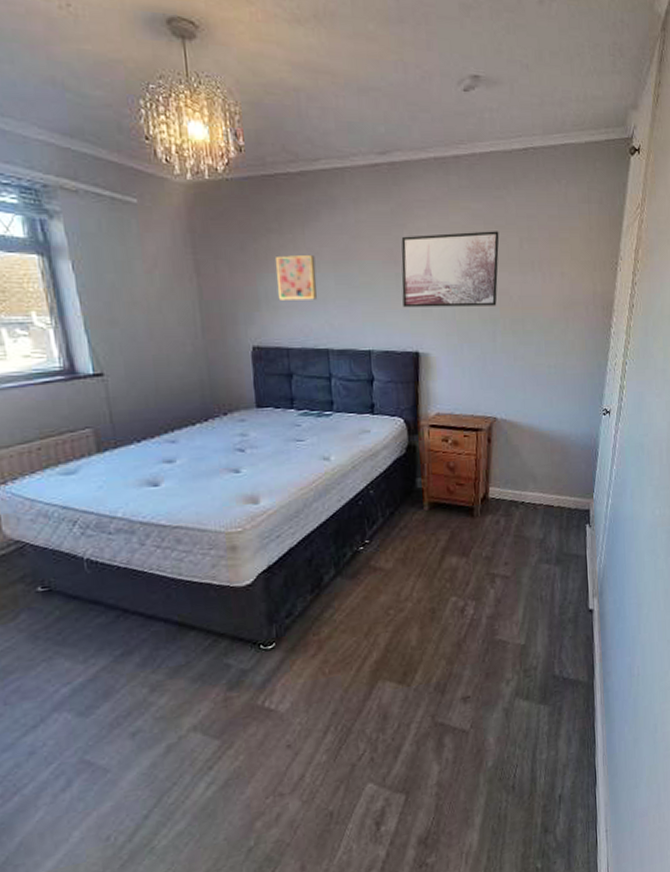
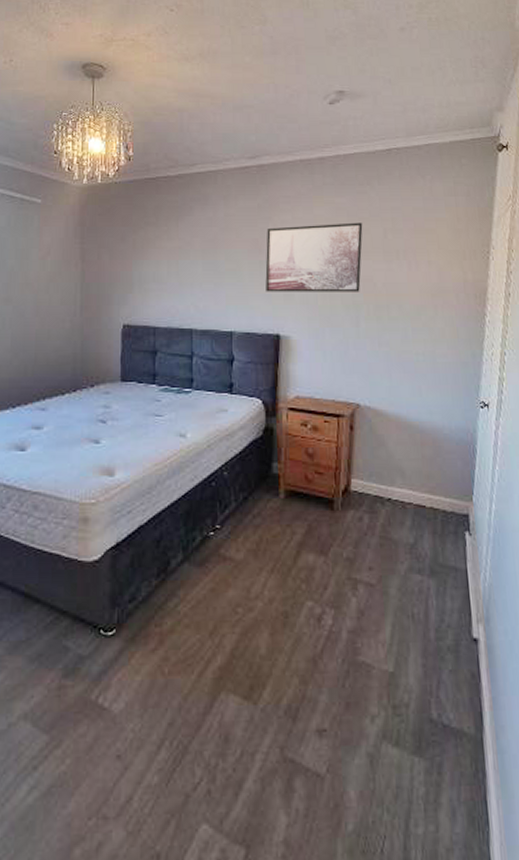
wall art: present [276,254,317,300] -> none [150,244,186,284]

